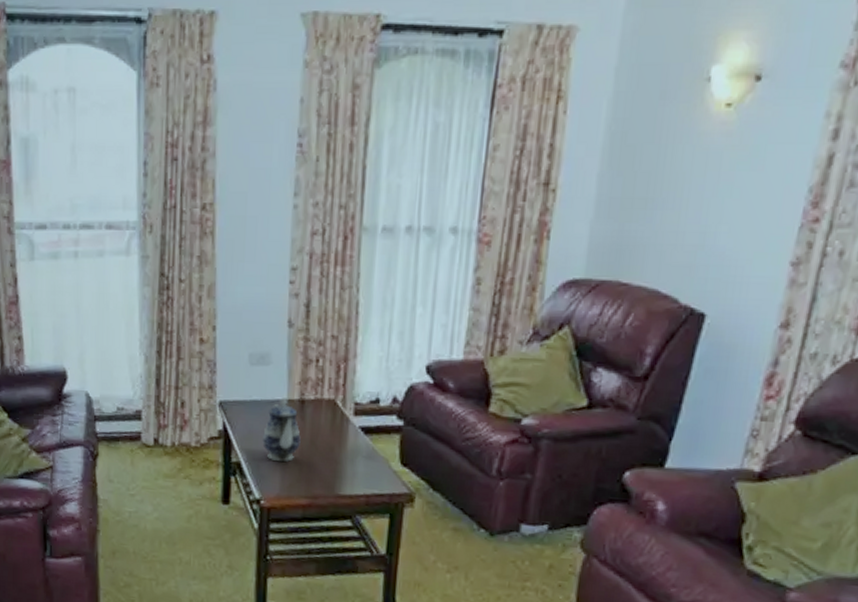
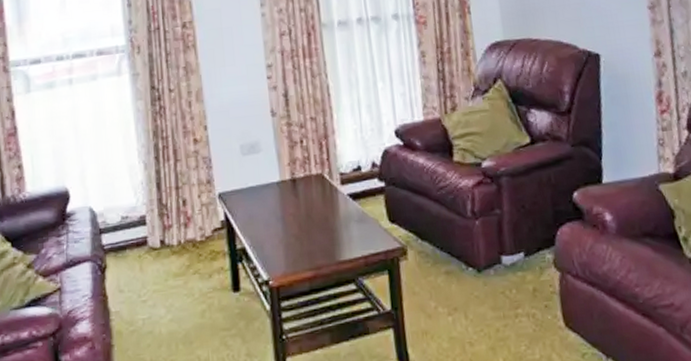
teapot: present [261,398,301,461] -> none [262,180,298,240]

